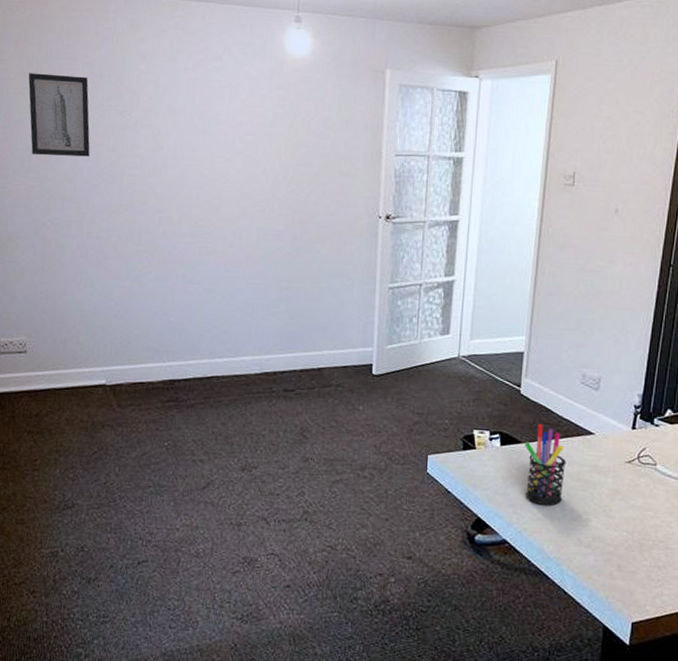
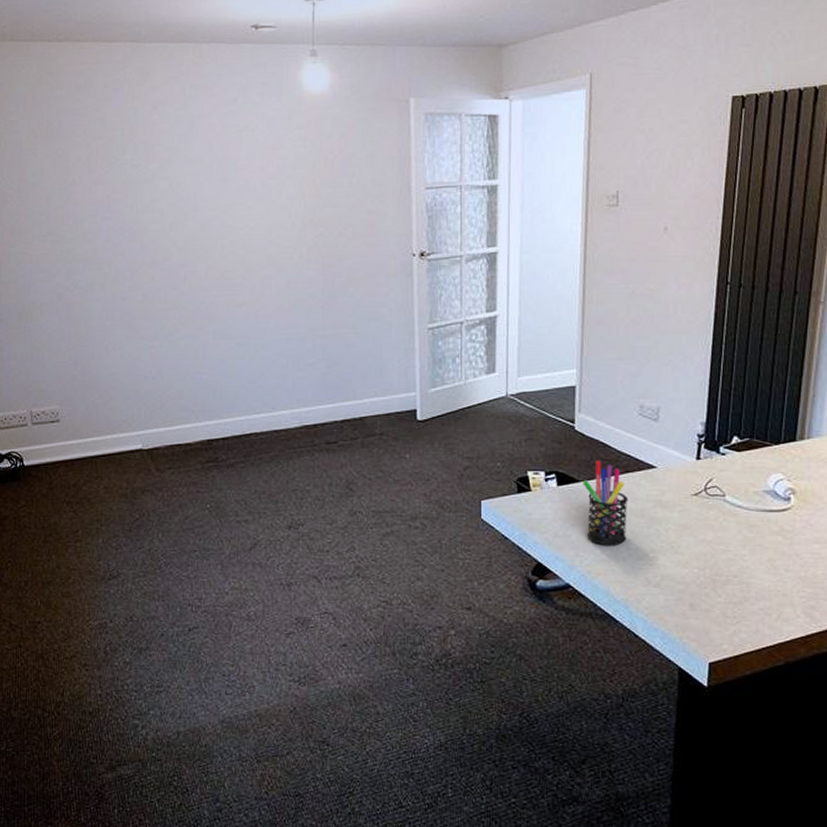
wall art: present [28,73,90,157] -> none [39,132,108,218]

